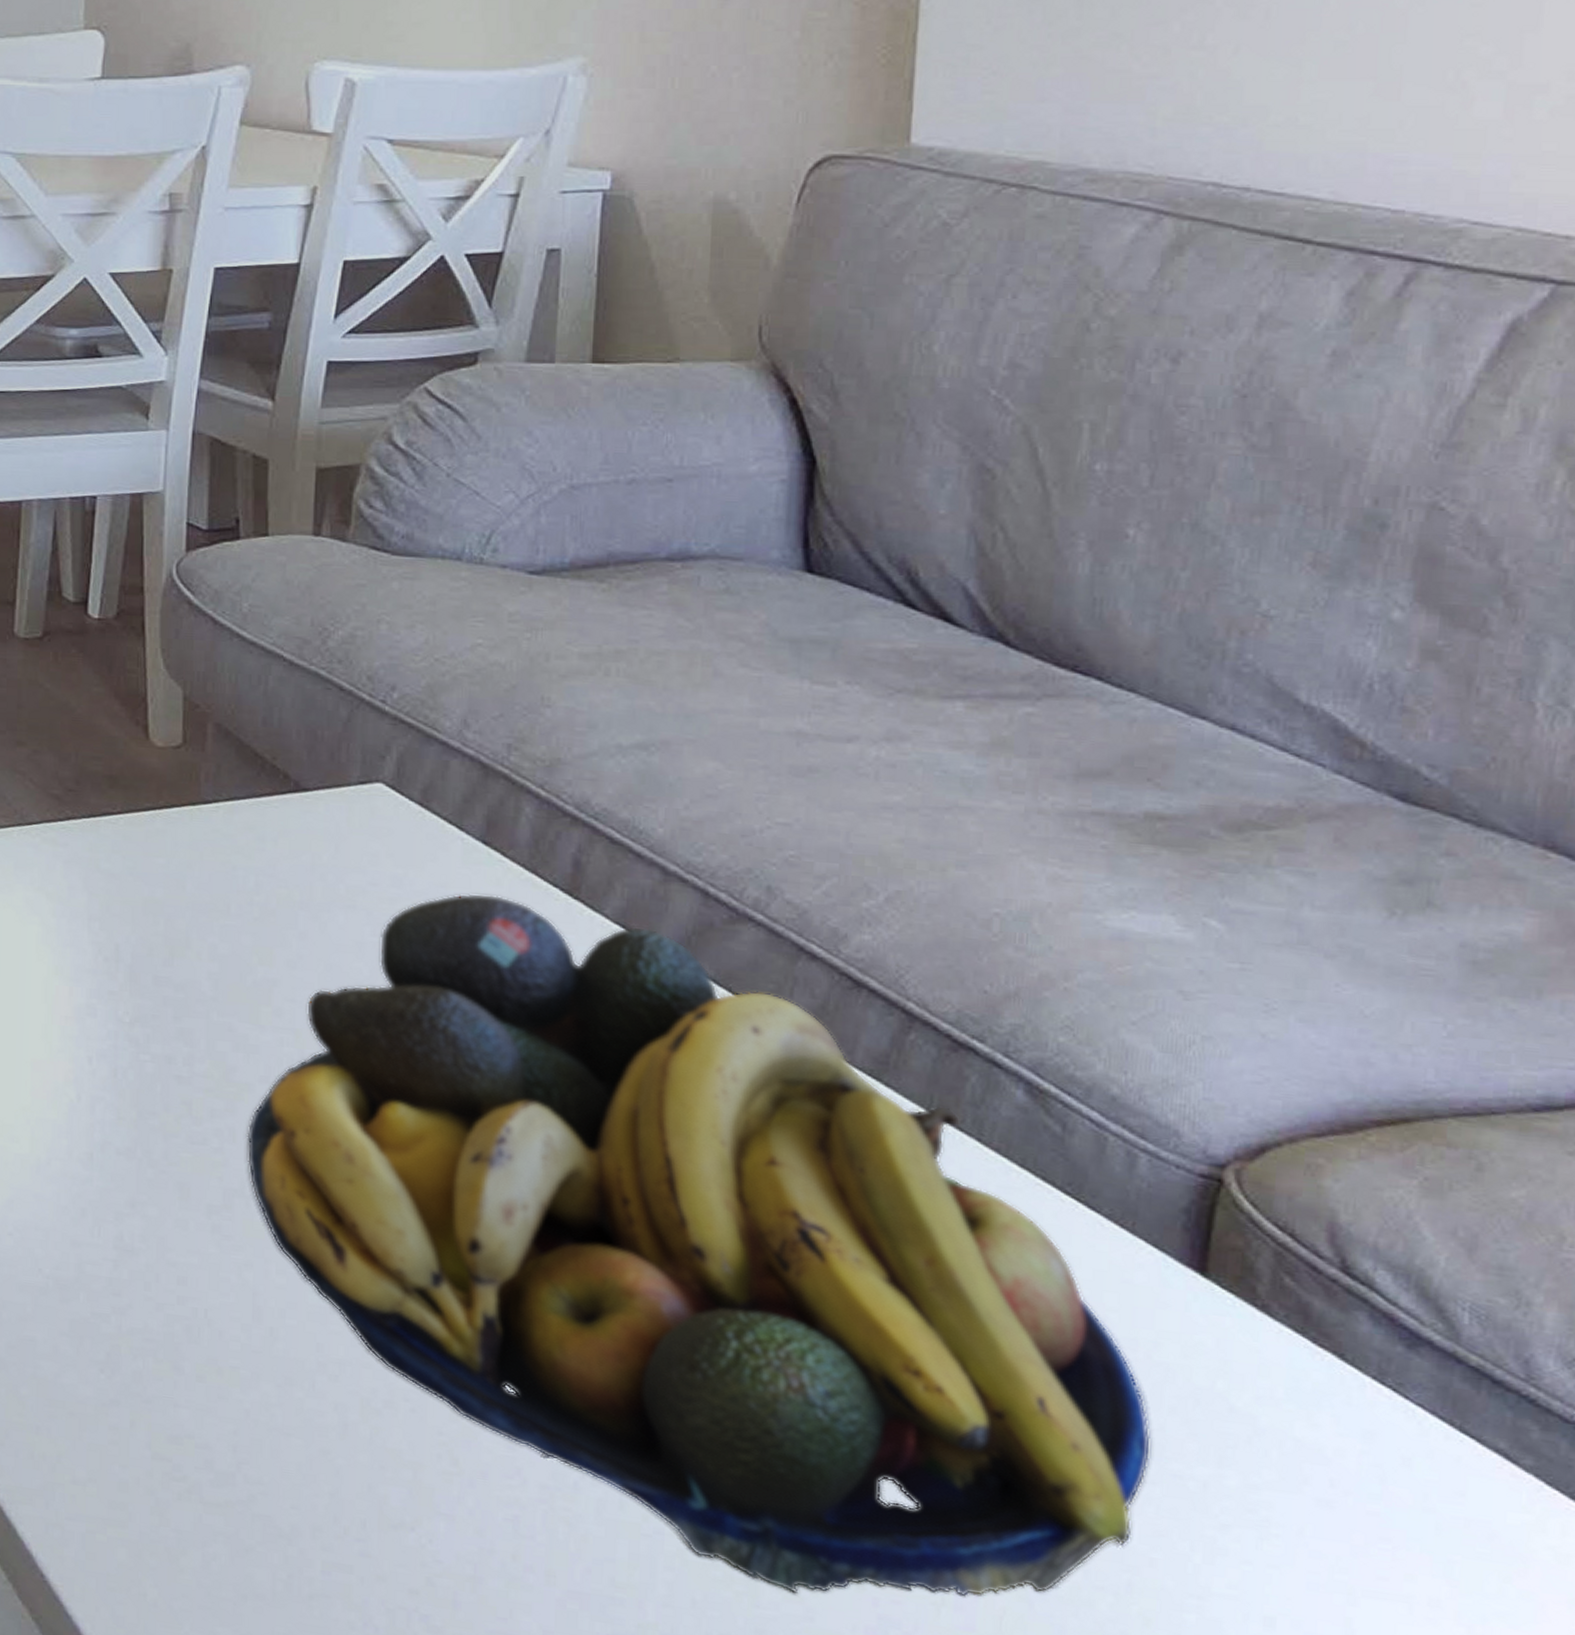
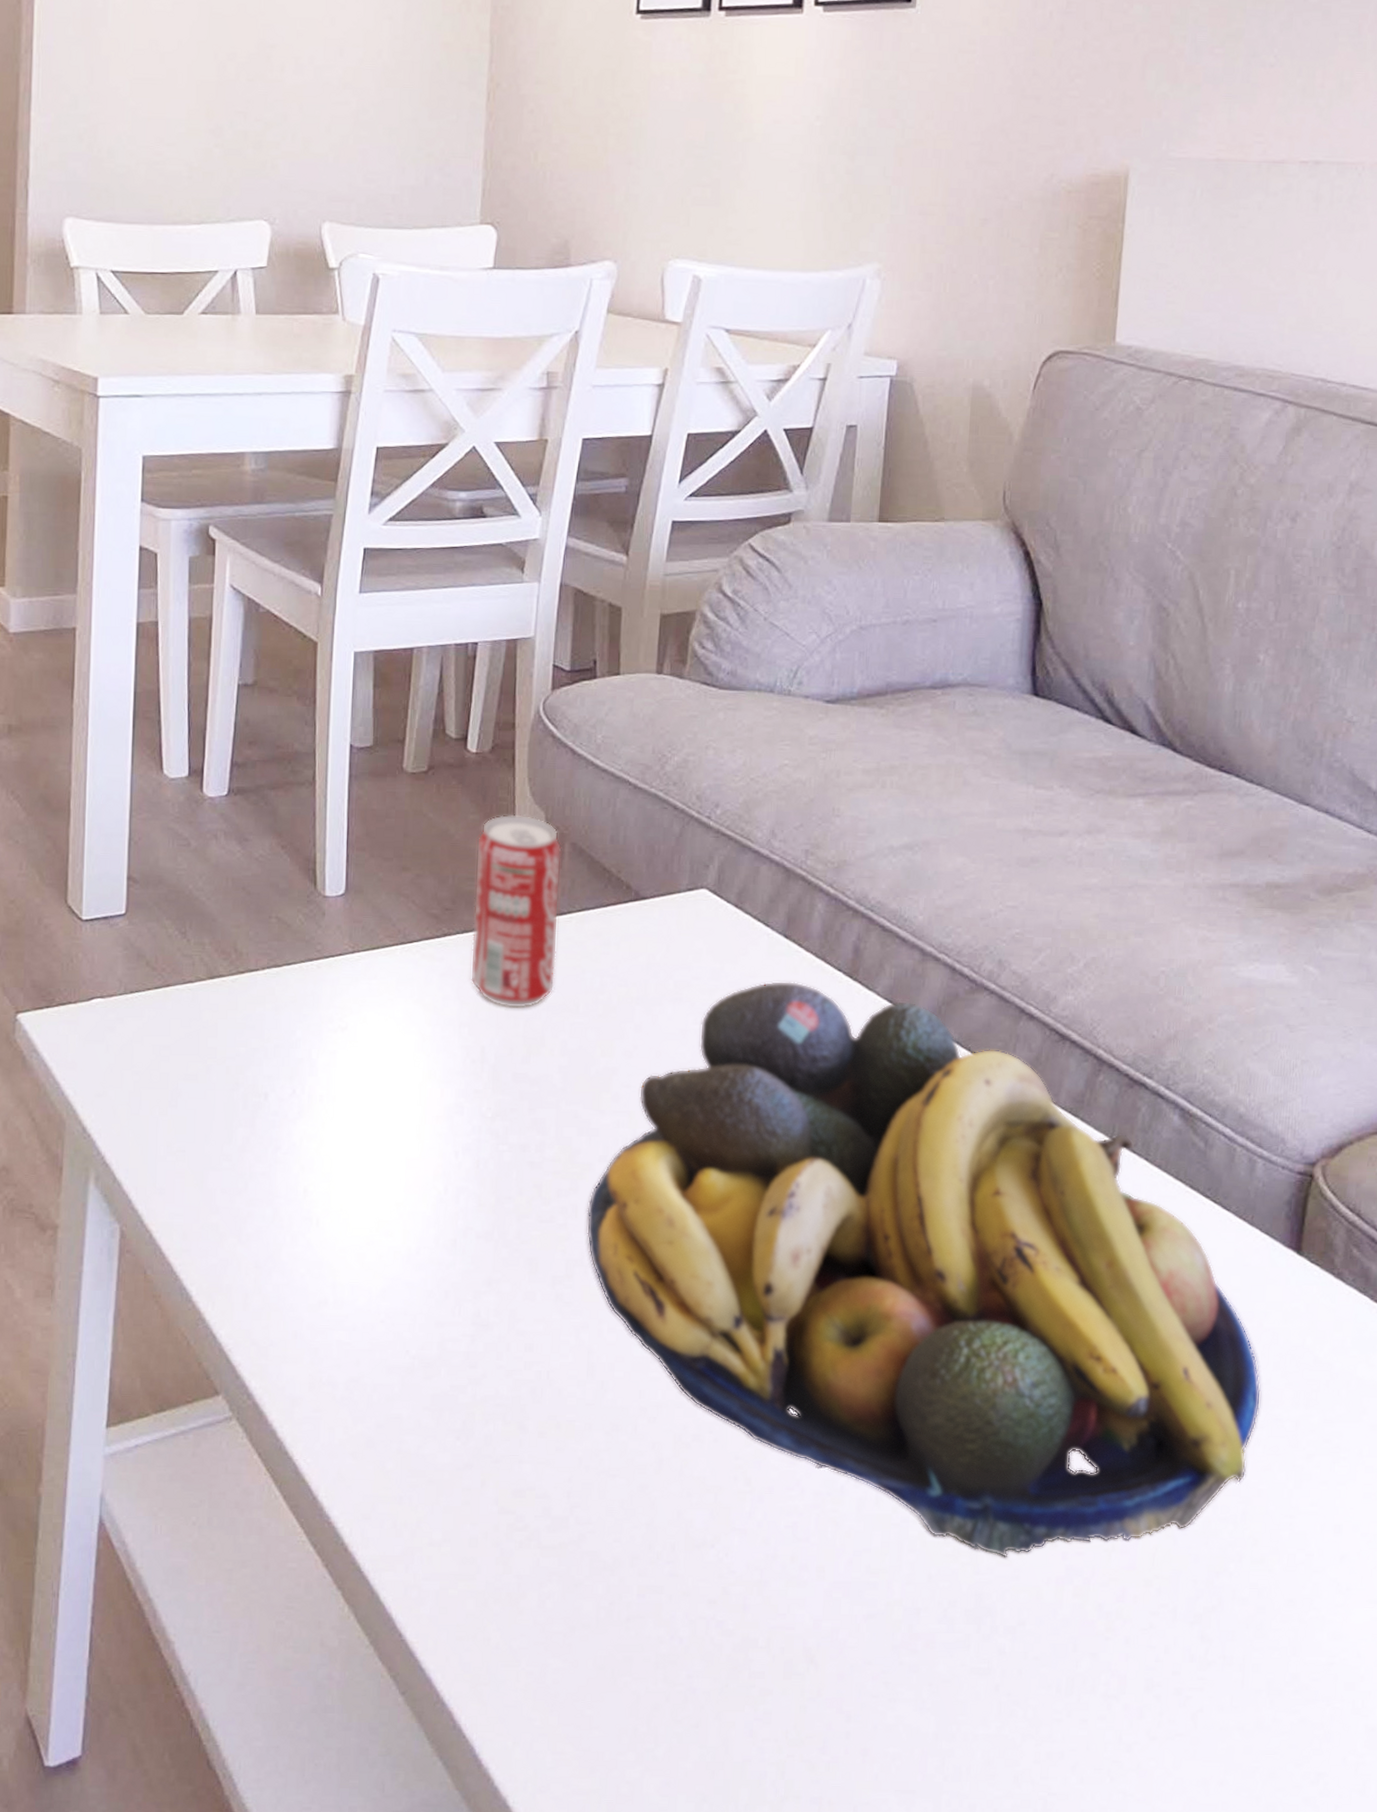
beverage can: none [99,688,204,906] -> present [470,814,562,1009]

